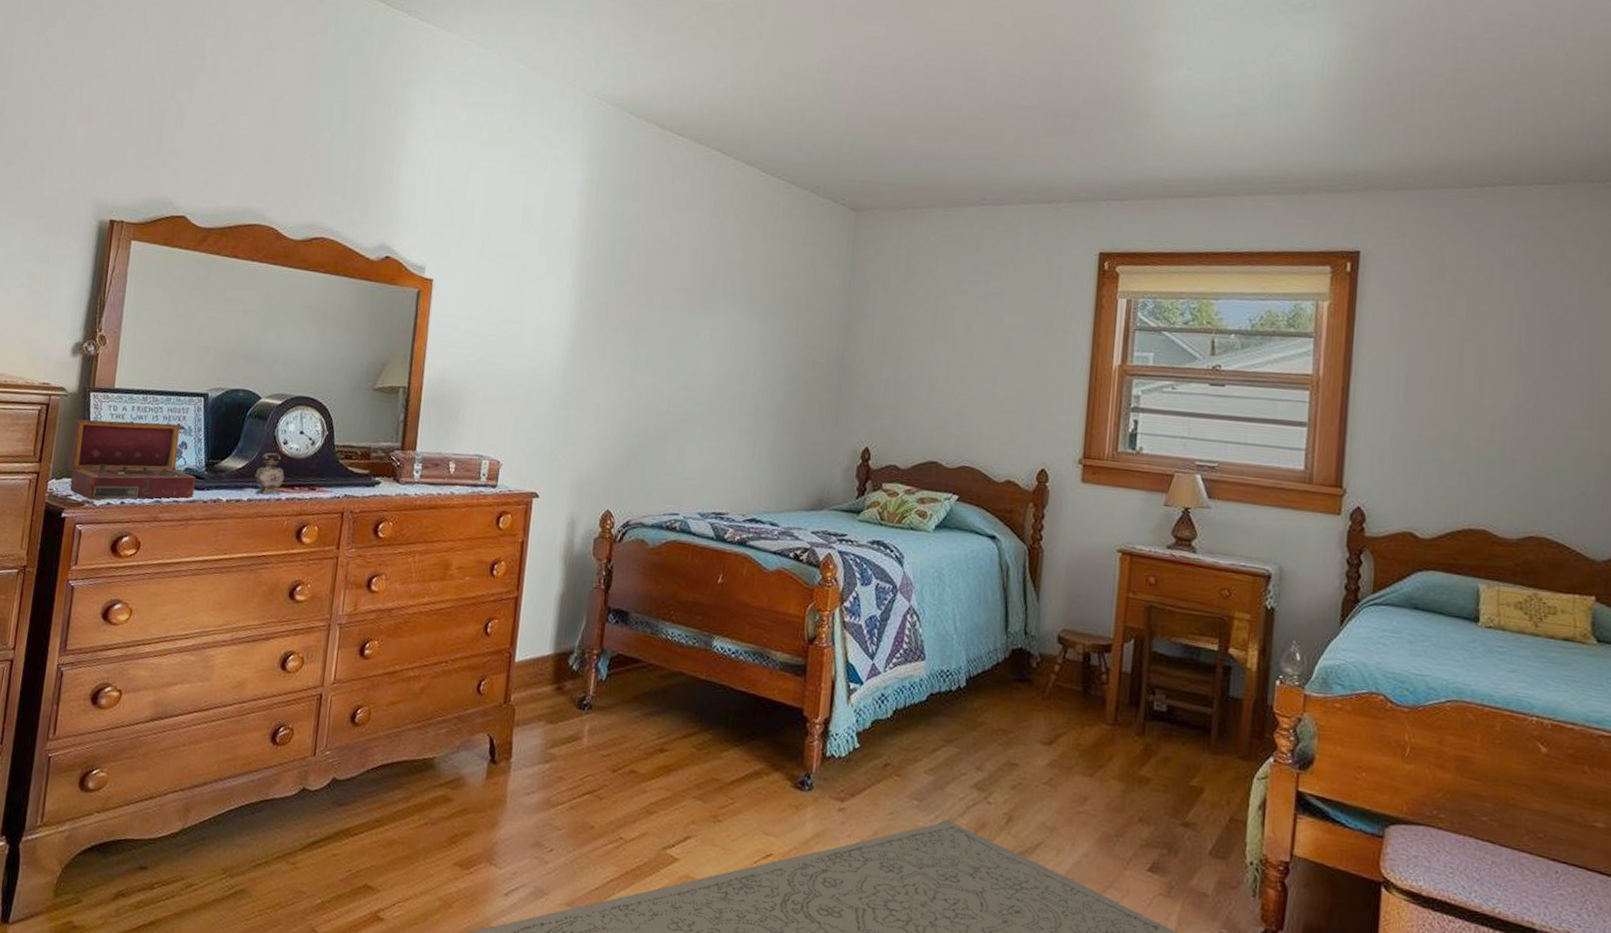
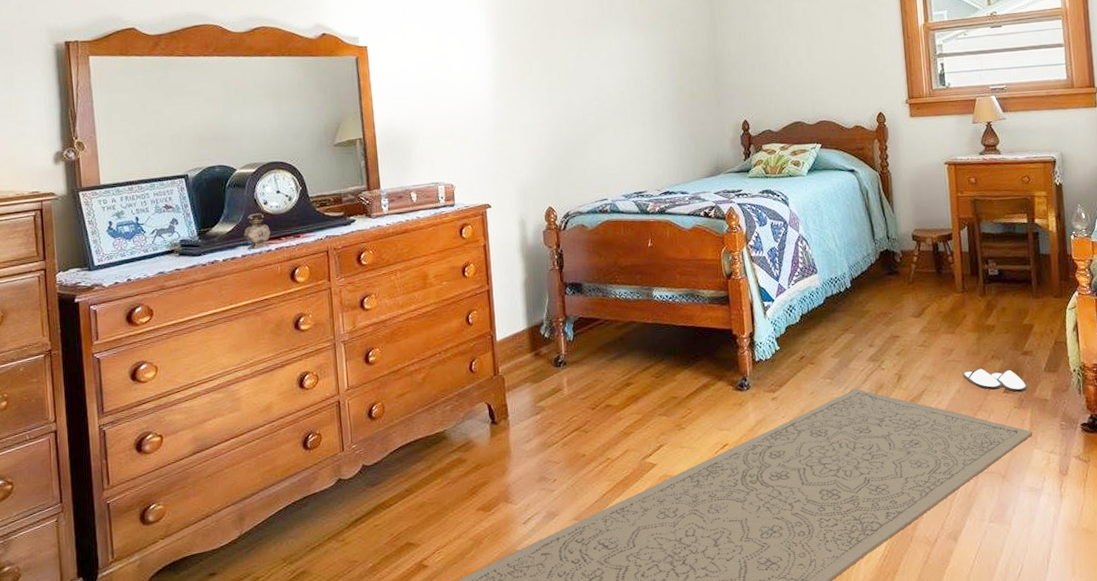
wooden box: present [68,419,196,500] -> none [68,205,192,283]
slippers: none [1095,830,1183,875] -> present [962,368,1028,392]

